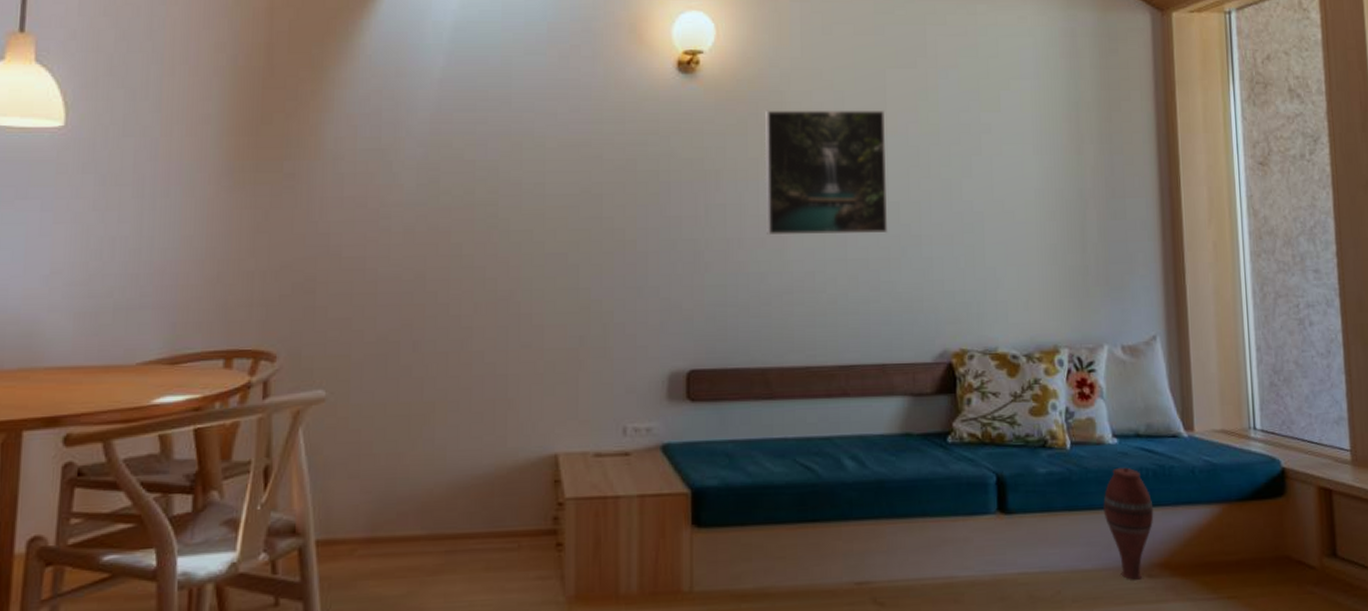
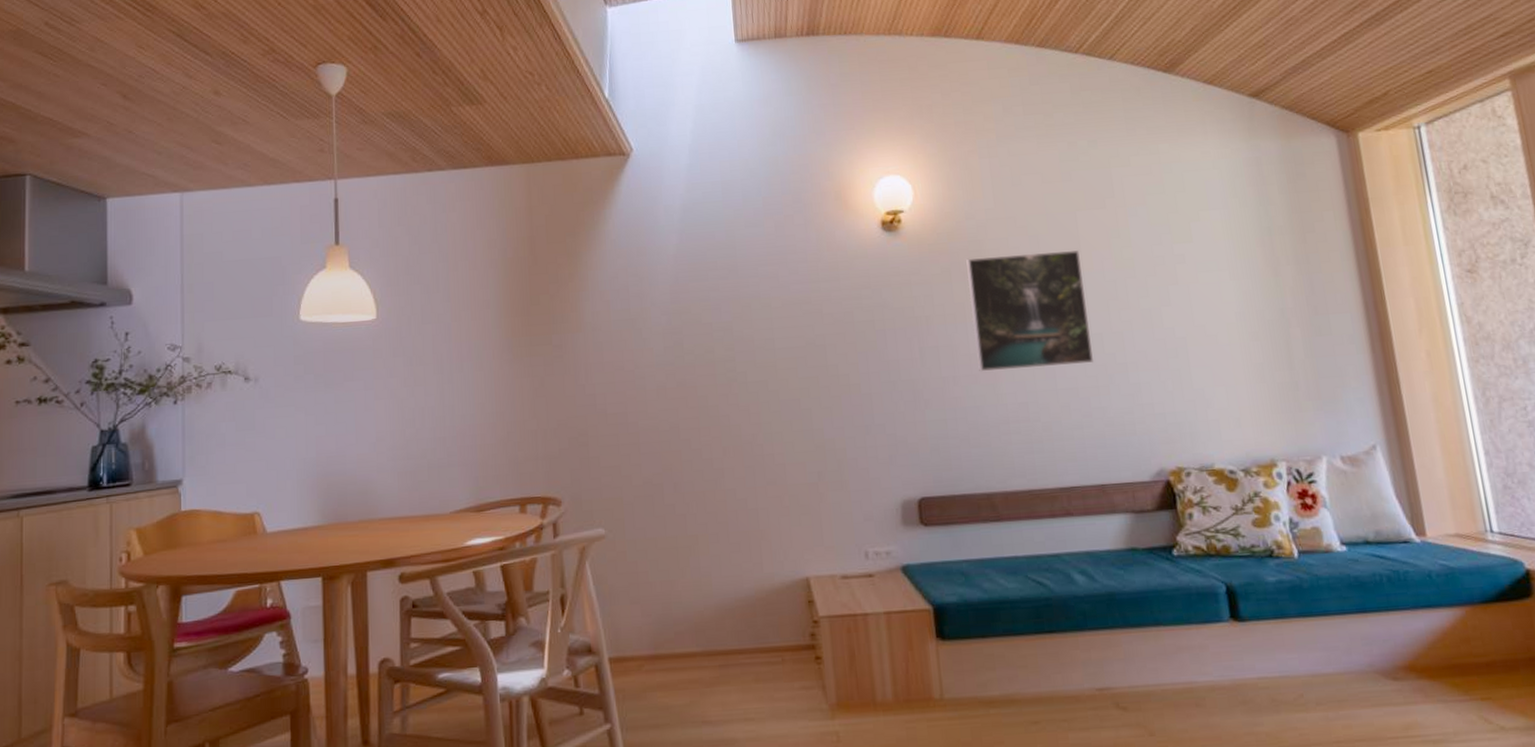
vase: present [1103,467,1154,580] -> none [1338,573,1393,683]

